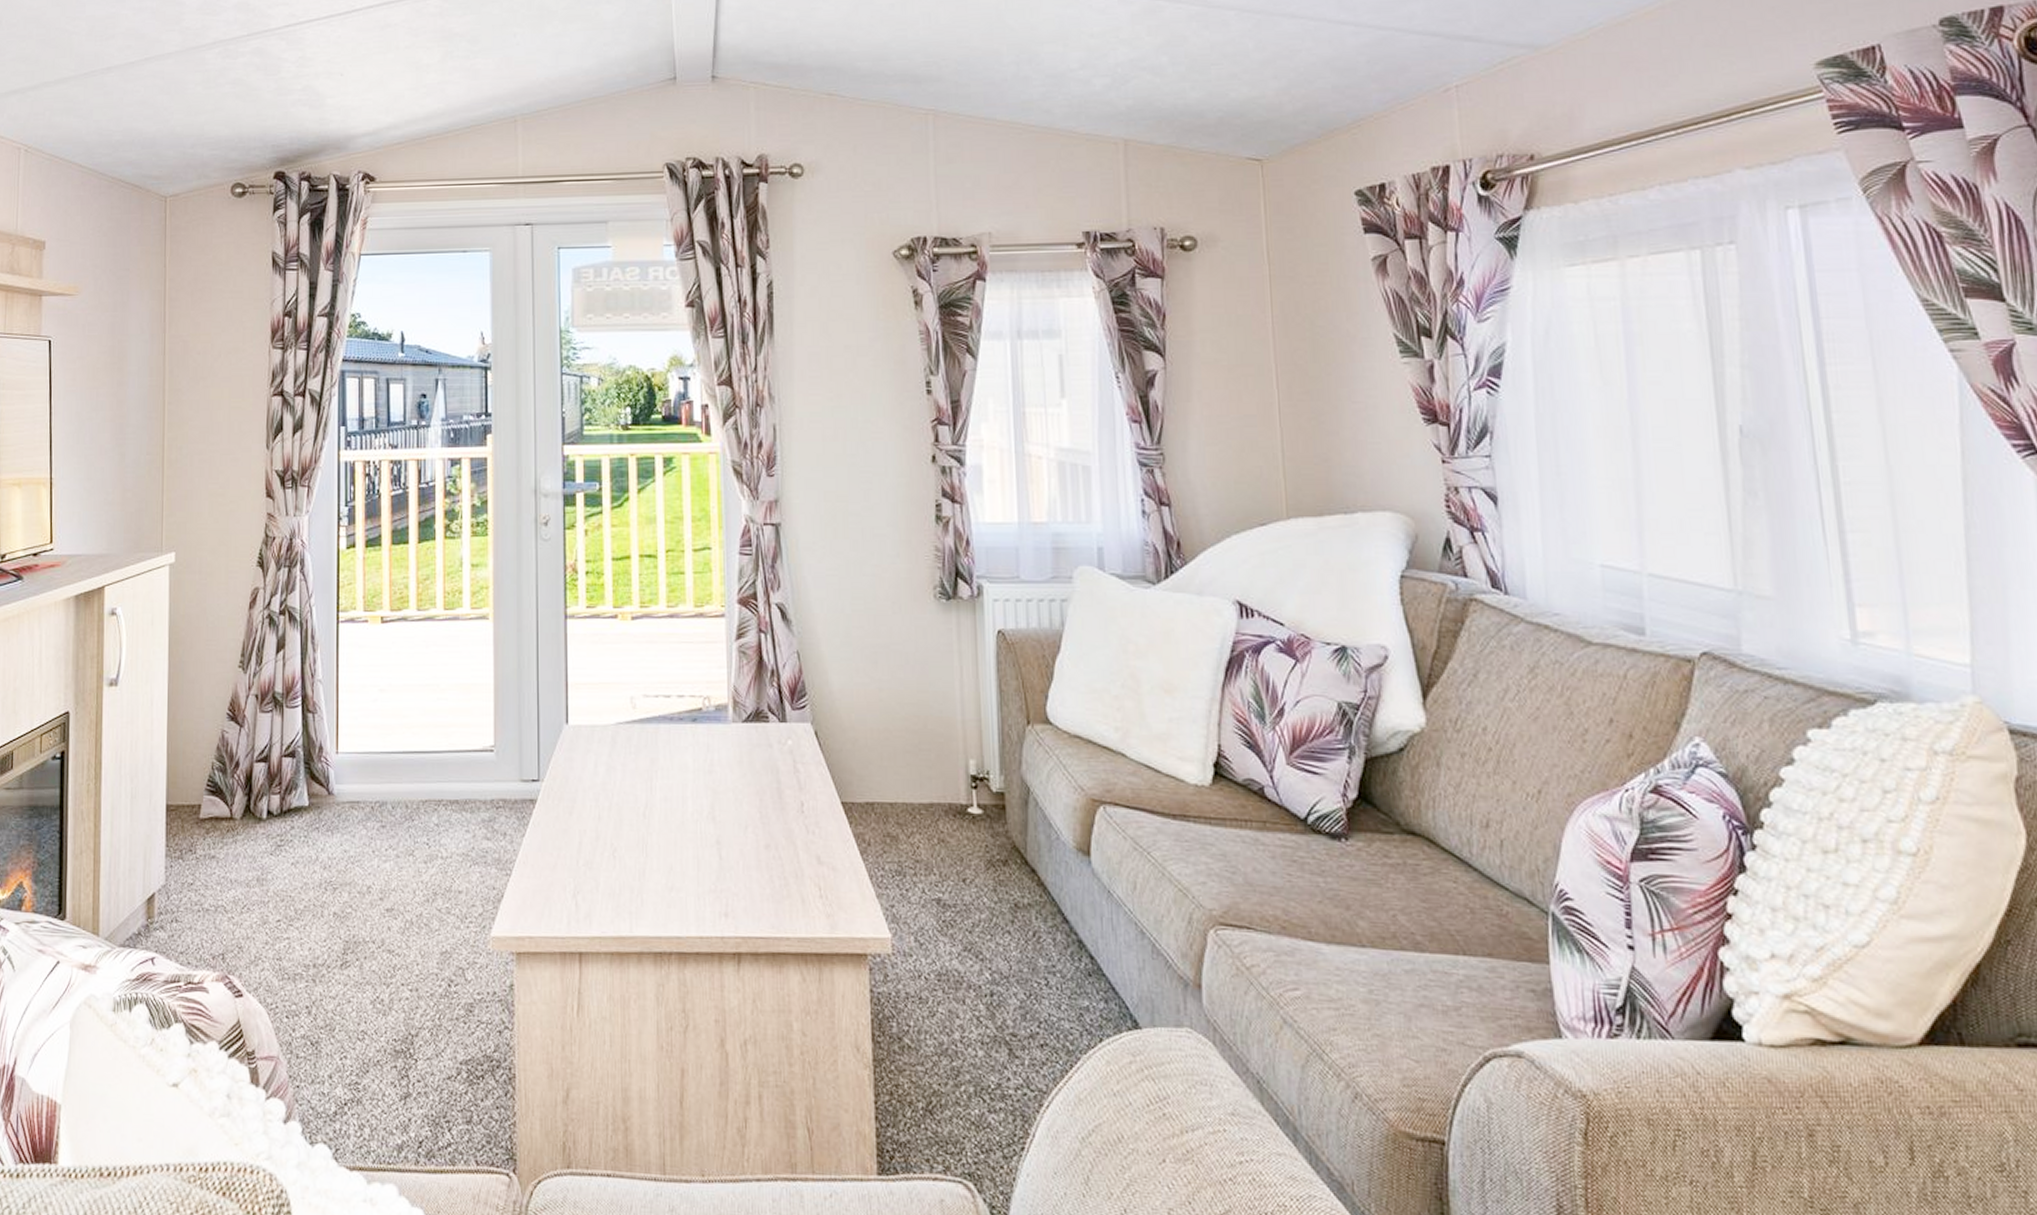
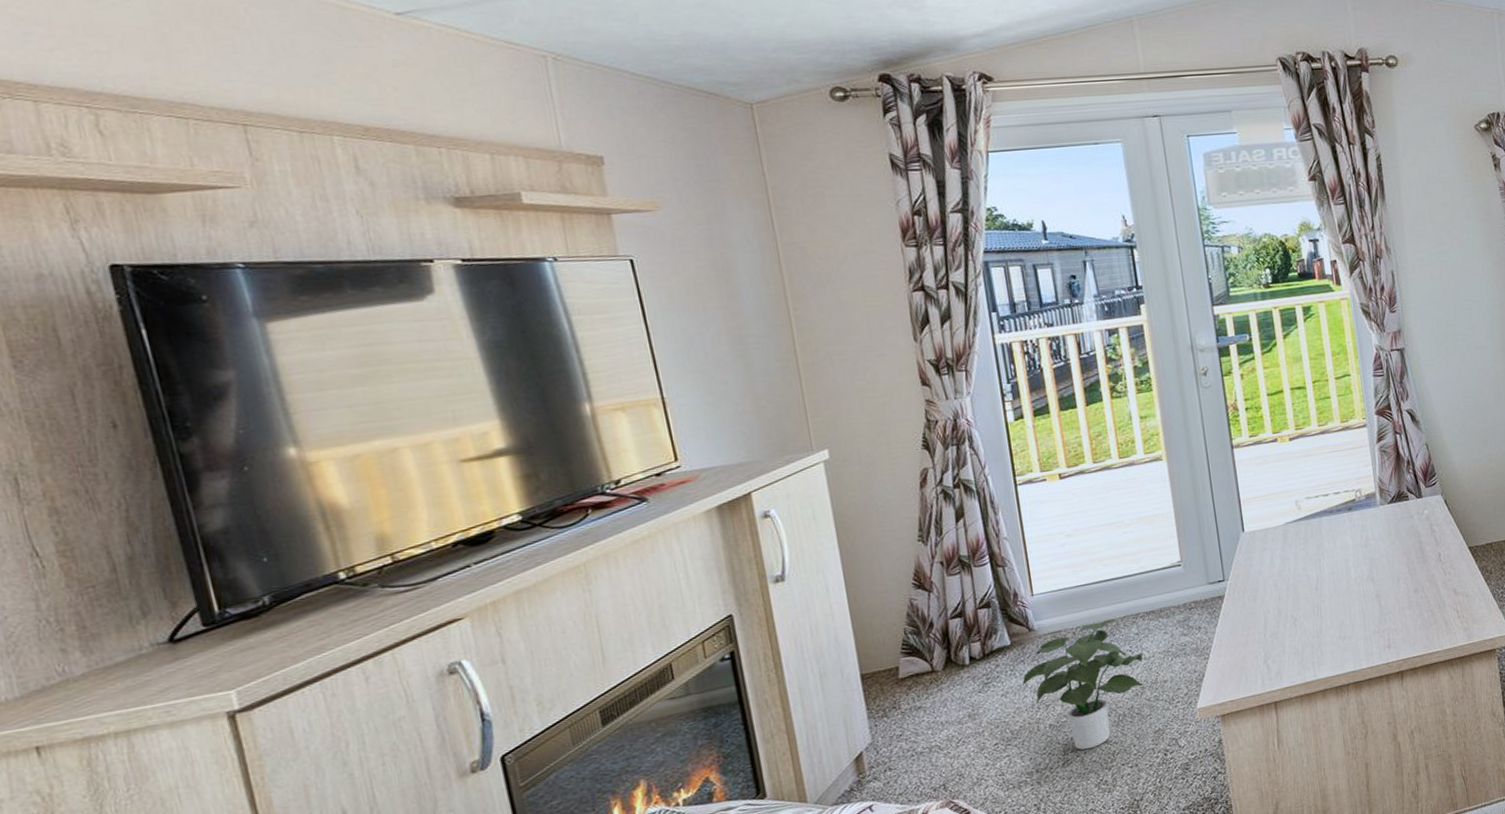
potted plant: none [312,799,441,955] -> present [1021,618,1144,750]

